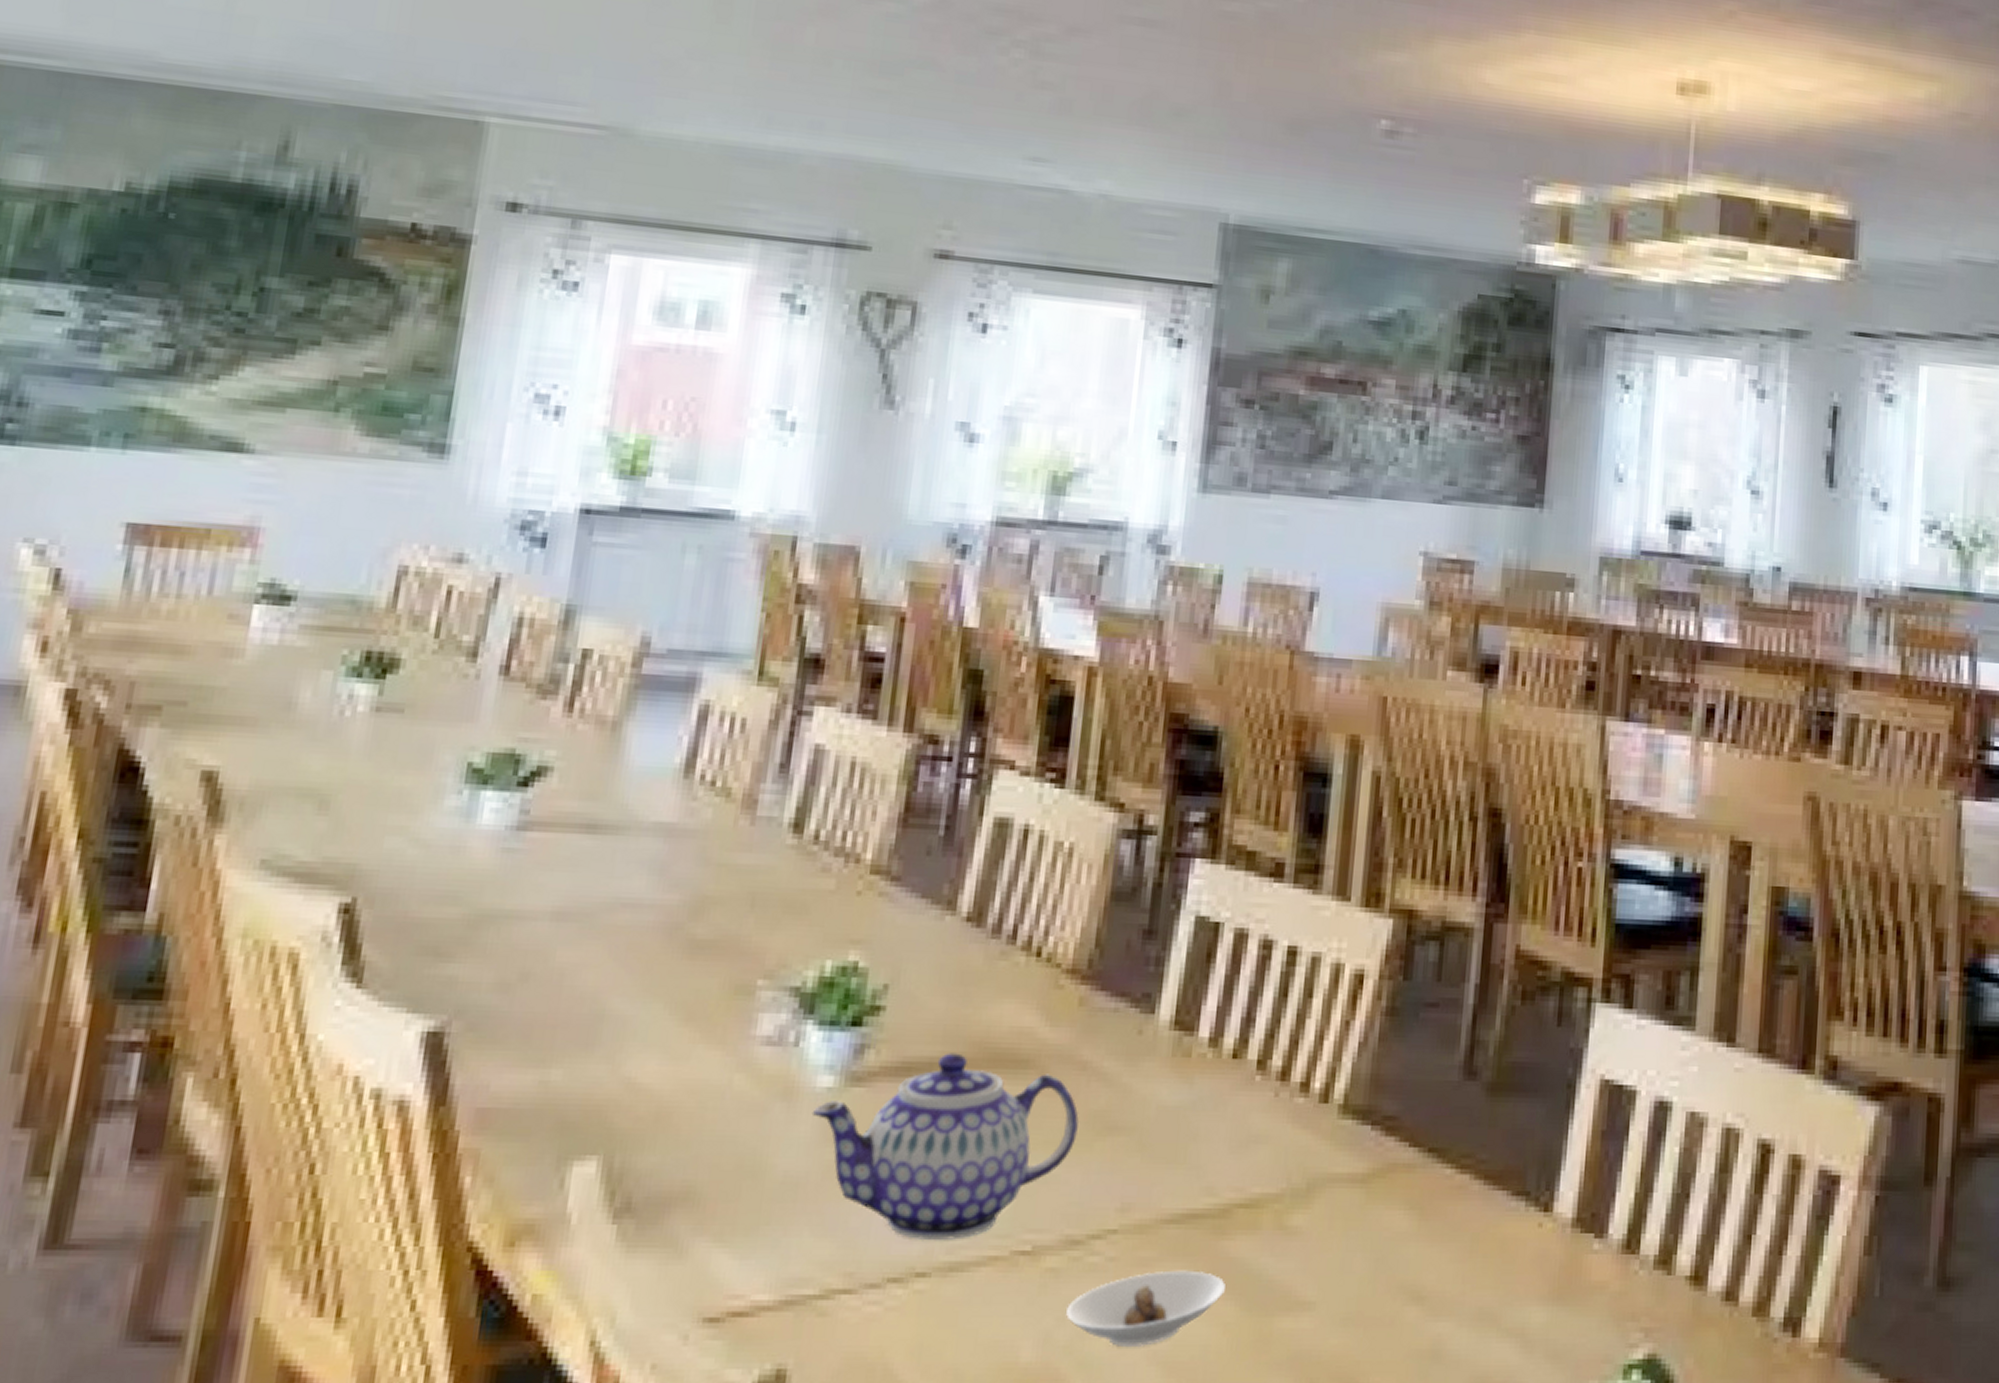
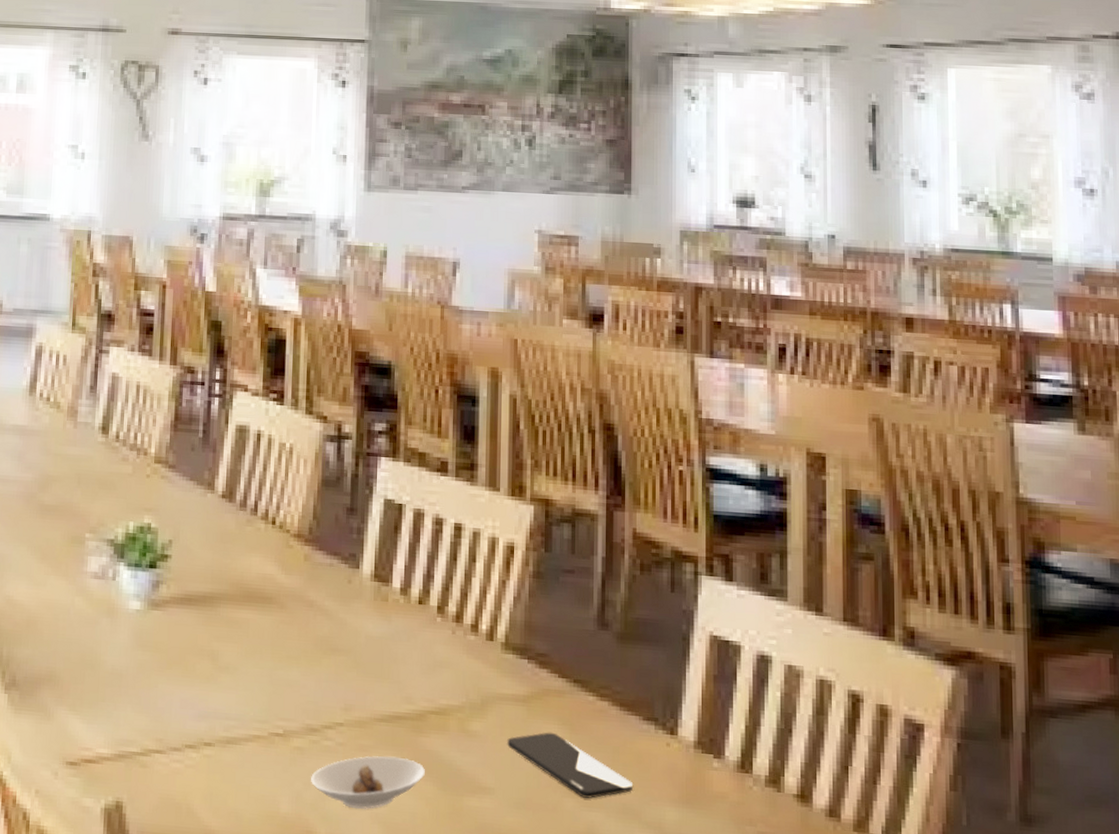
teapot: present [811,1053,1079,1240] -> none [127,590,310,722]
smartphone: none [1335,1220,1493,1304] -> present [506,732,632,798]

